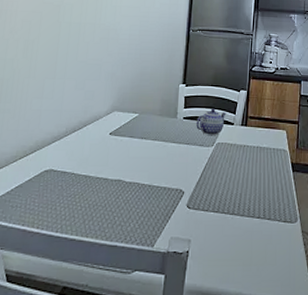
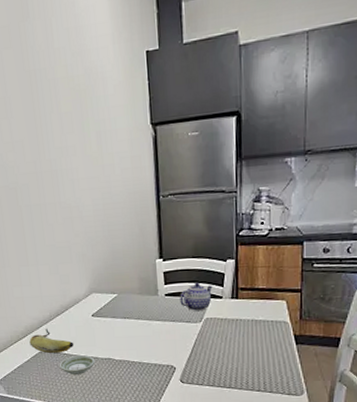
fruit: none [36,144,86,172] -> present [29,328,74,353]
saucer: none [63,176,104,197] -> present [59,355,96,374]

